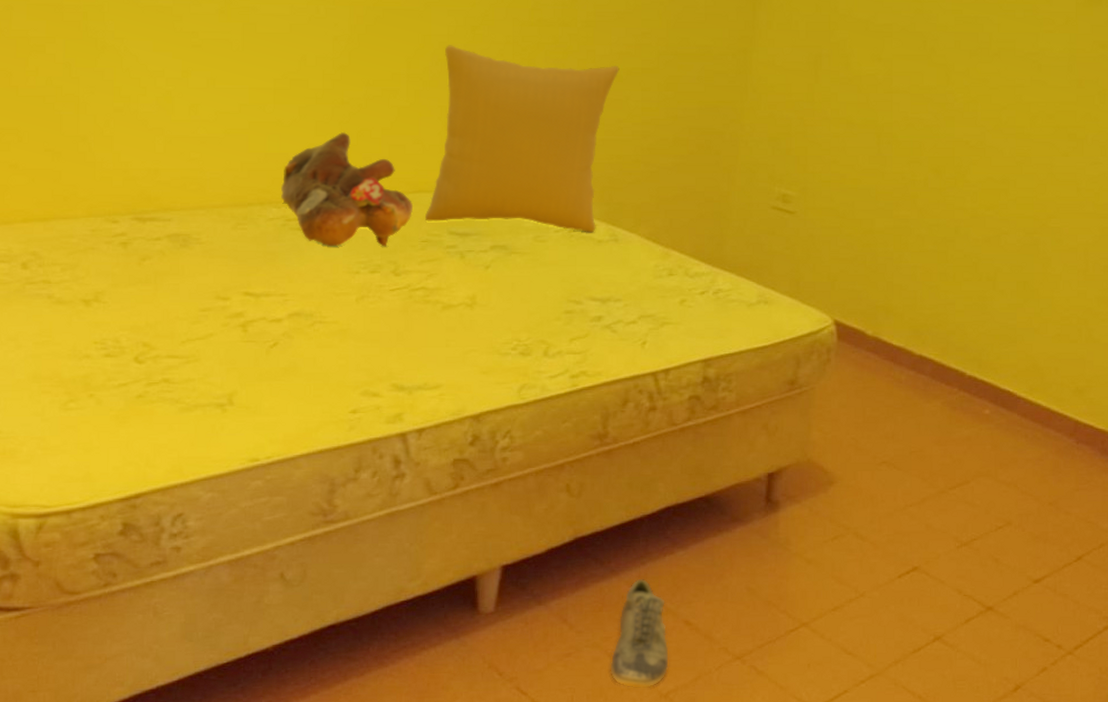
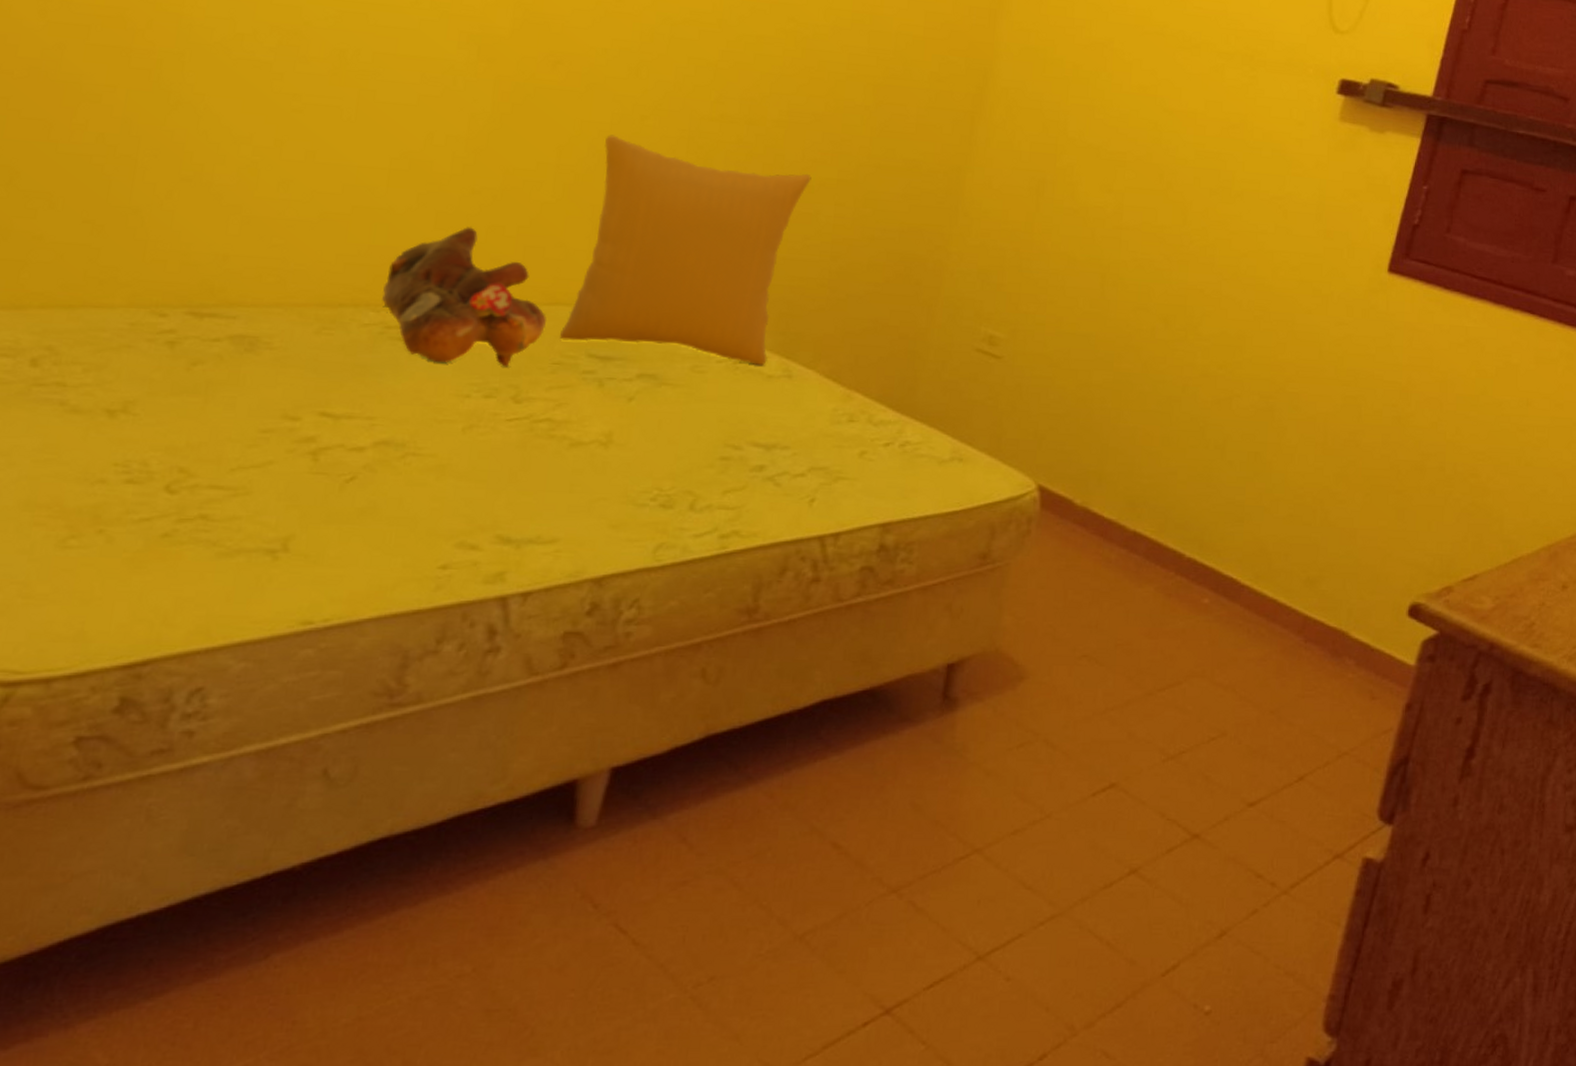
shoe: present [610,578,669,688] -> none [734,788,811,927]

